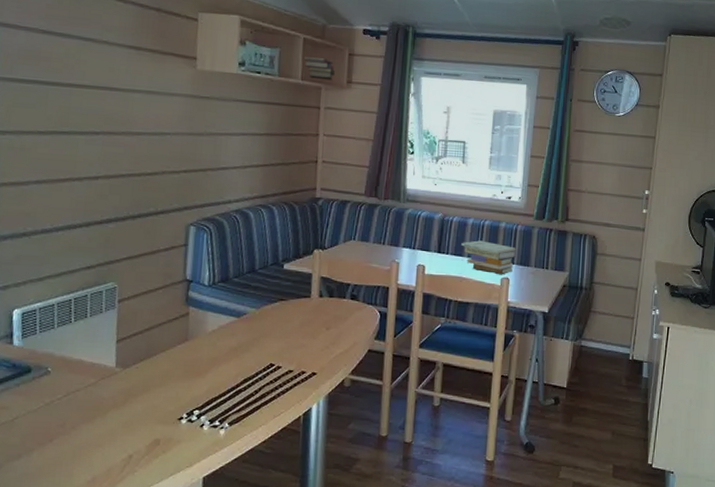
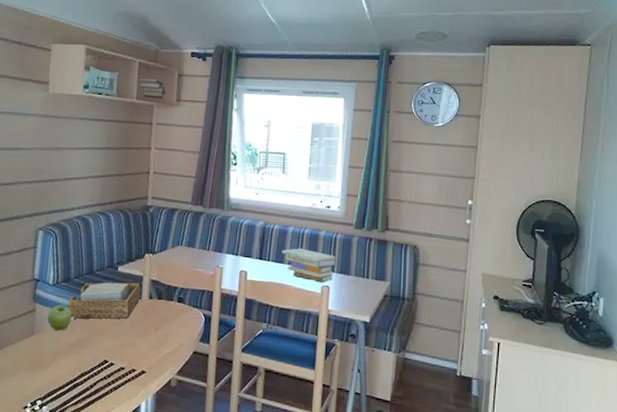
fruit: none [203,307,232,335] -> present [47,304,72,331]
napkin holder: none [227,280,310,321] -> present [68,282,141,319]

